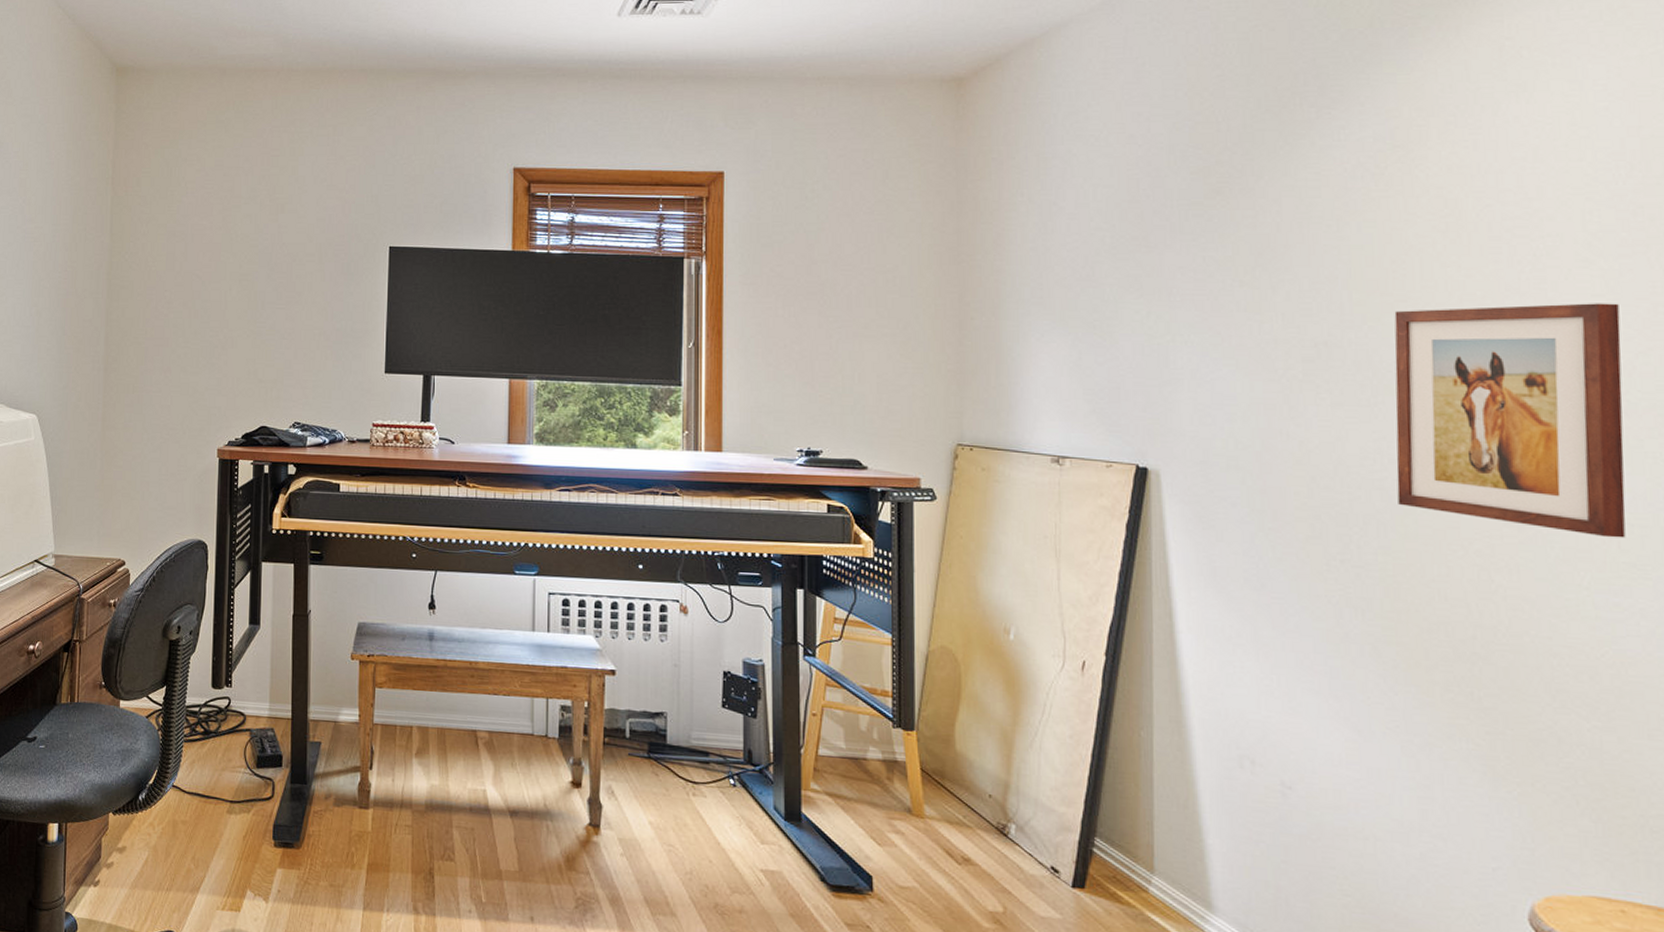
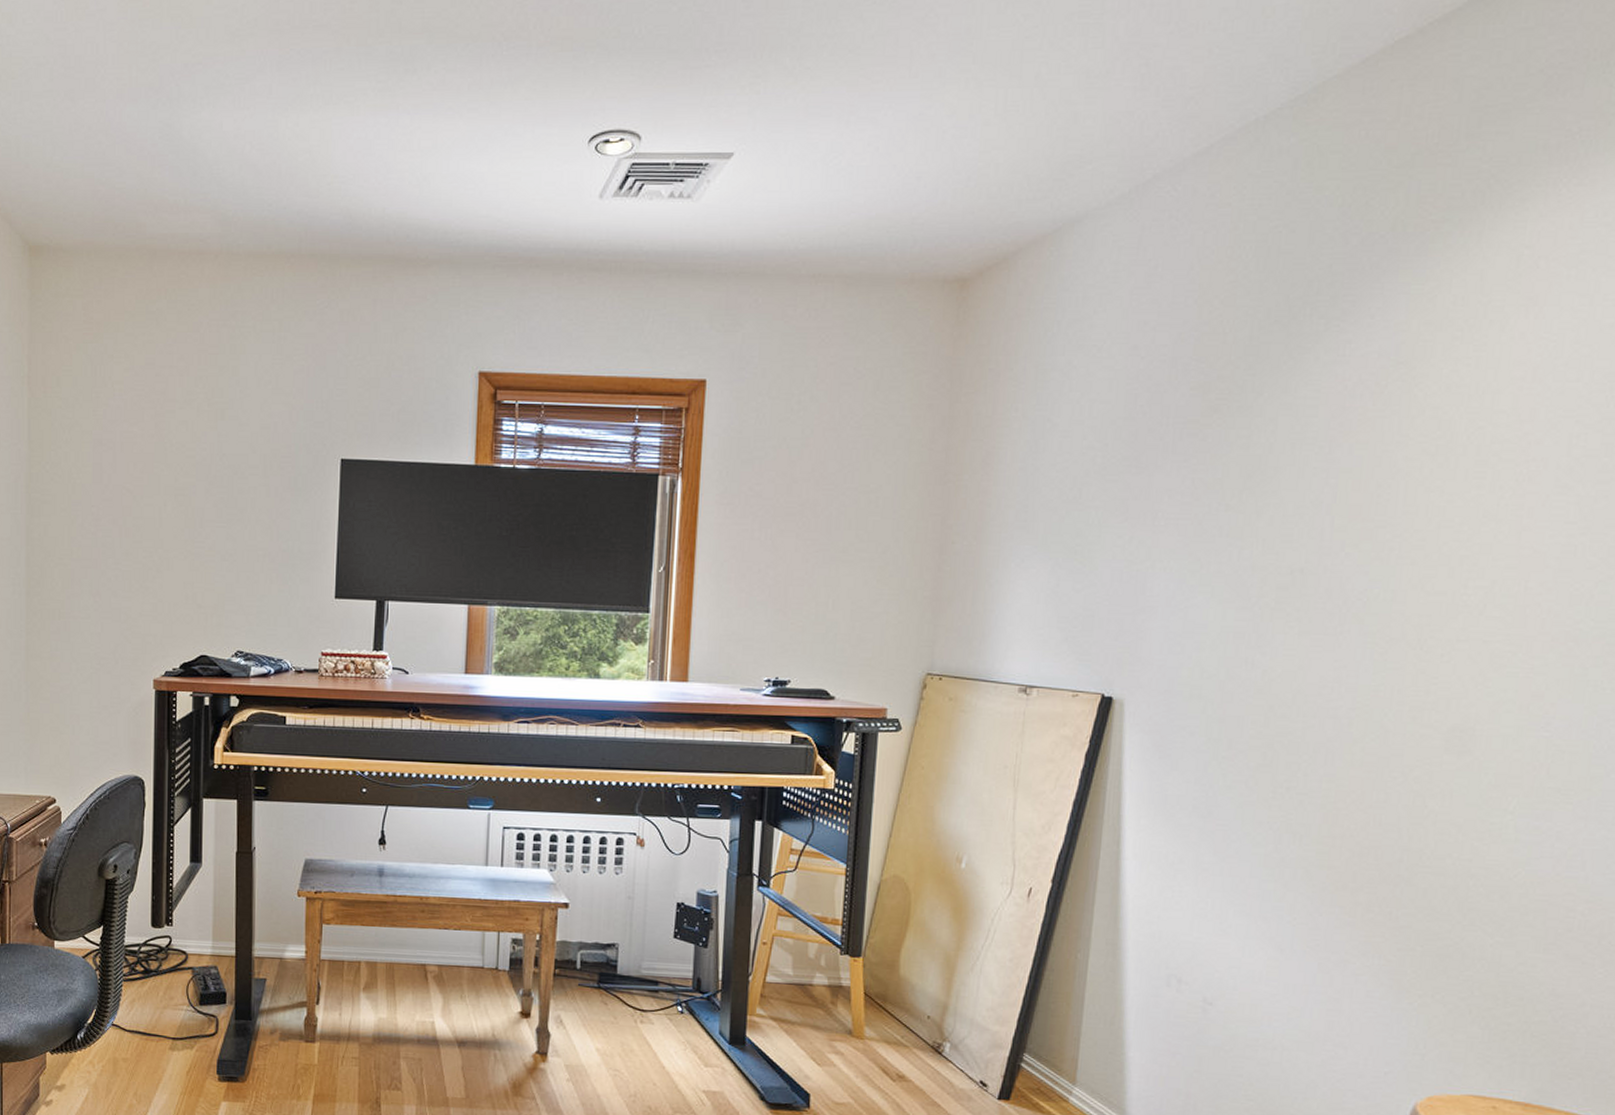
wall art: present [1394,303,1626,538] -> none [1348,530,1589,765]

